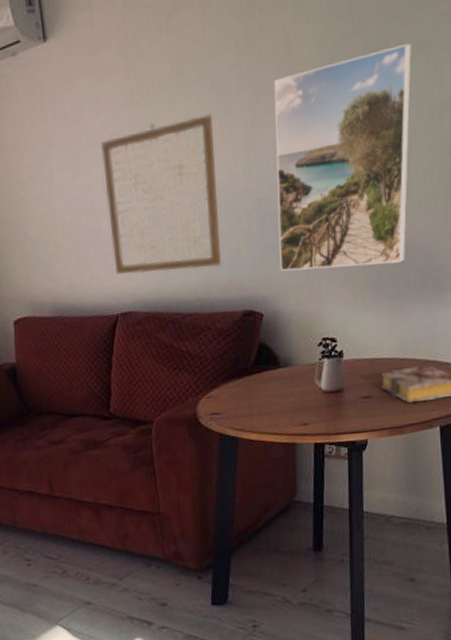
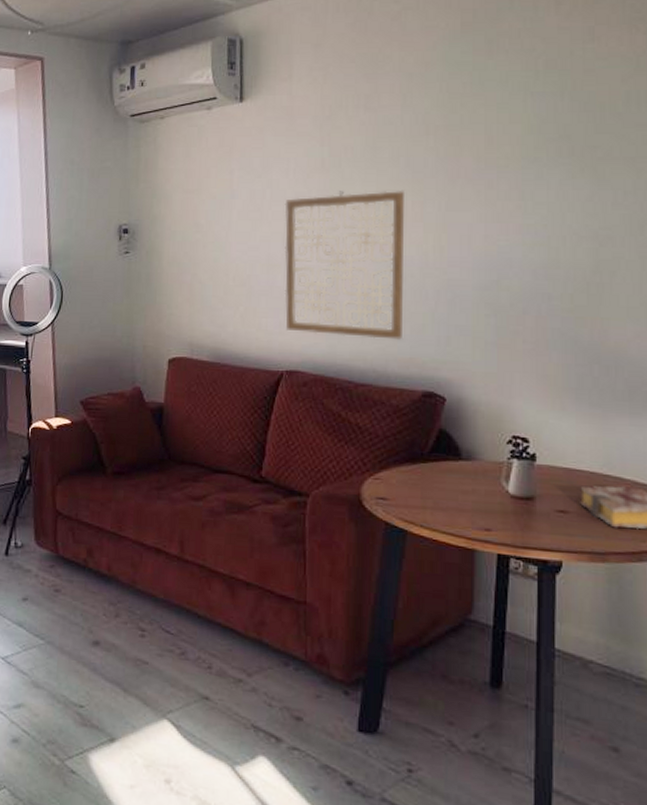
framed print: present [274,43,412,272] -> none [467,157,620,369]

